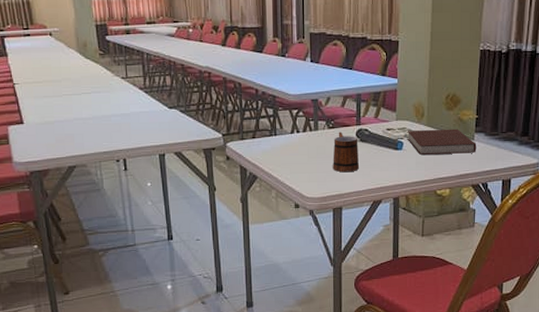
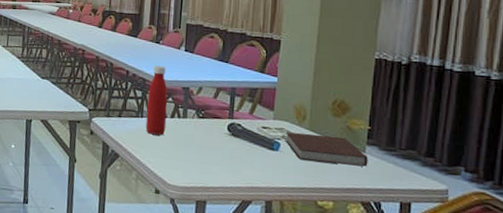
bottle: none [279,80,299,151] -> present [145,65,168,136]
mug: present [333,131,360,173] -> none [199,122,230,166]

